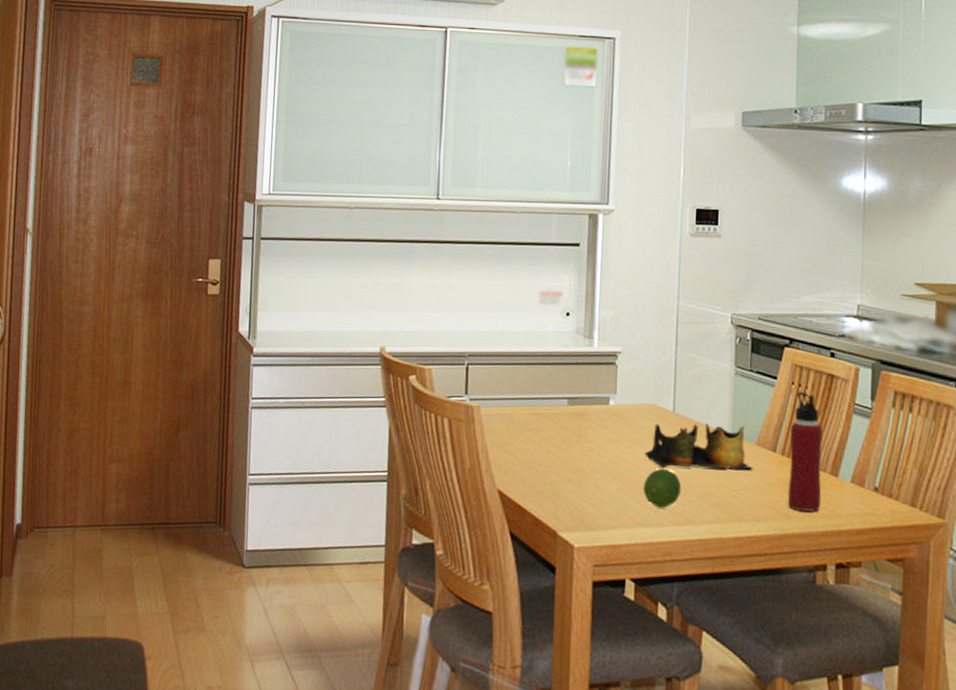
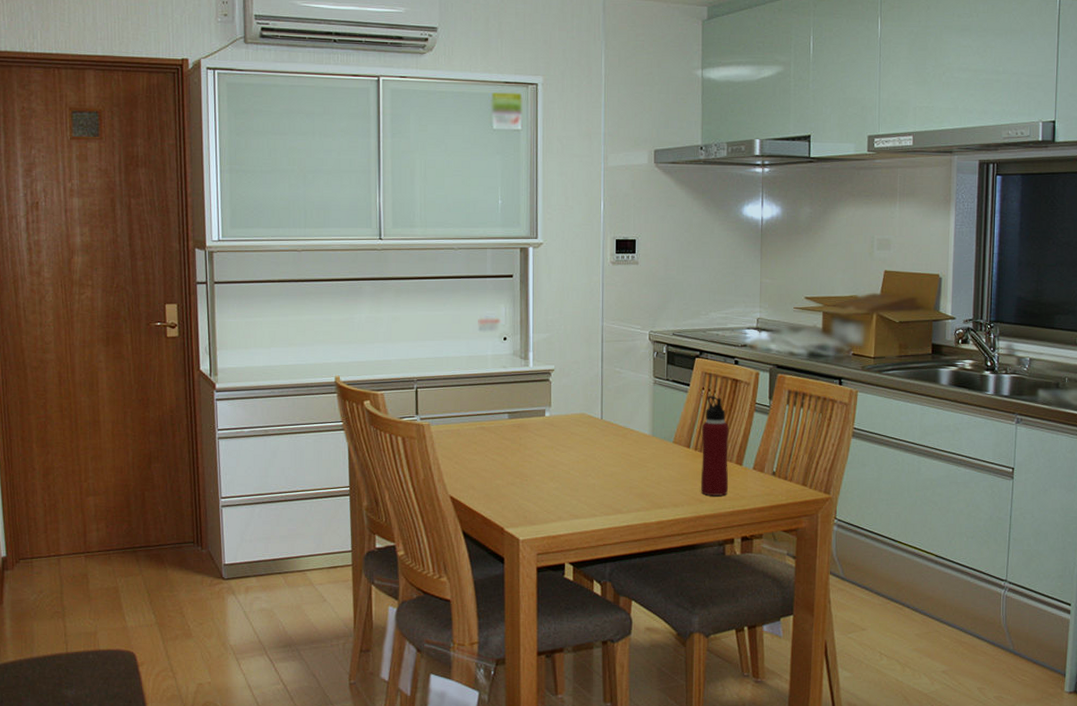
fruit: present [643,468,682,508] -> none [577,468,610,502]
decorative bowl: present [645,423,753,470] -> none [578,427,671,468]

